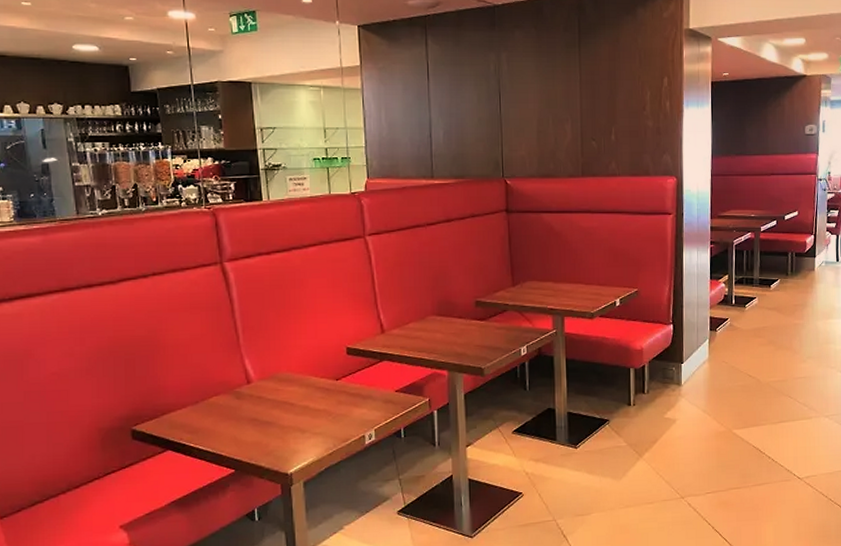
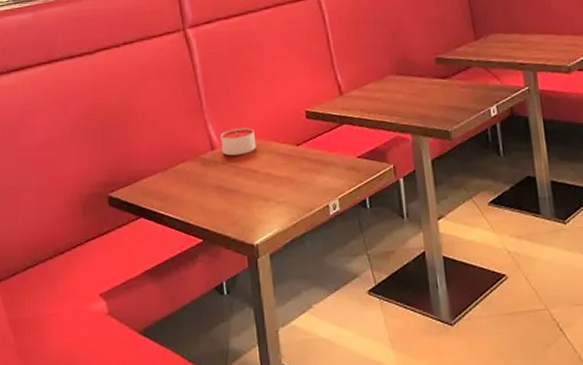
candle: none [257,362,295,390] -> present [220,127,256,156]

